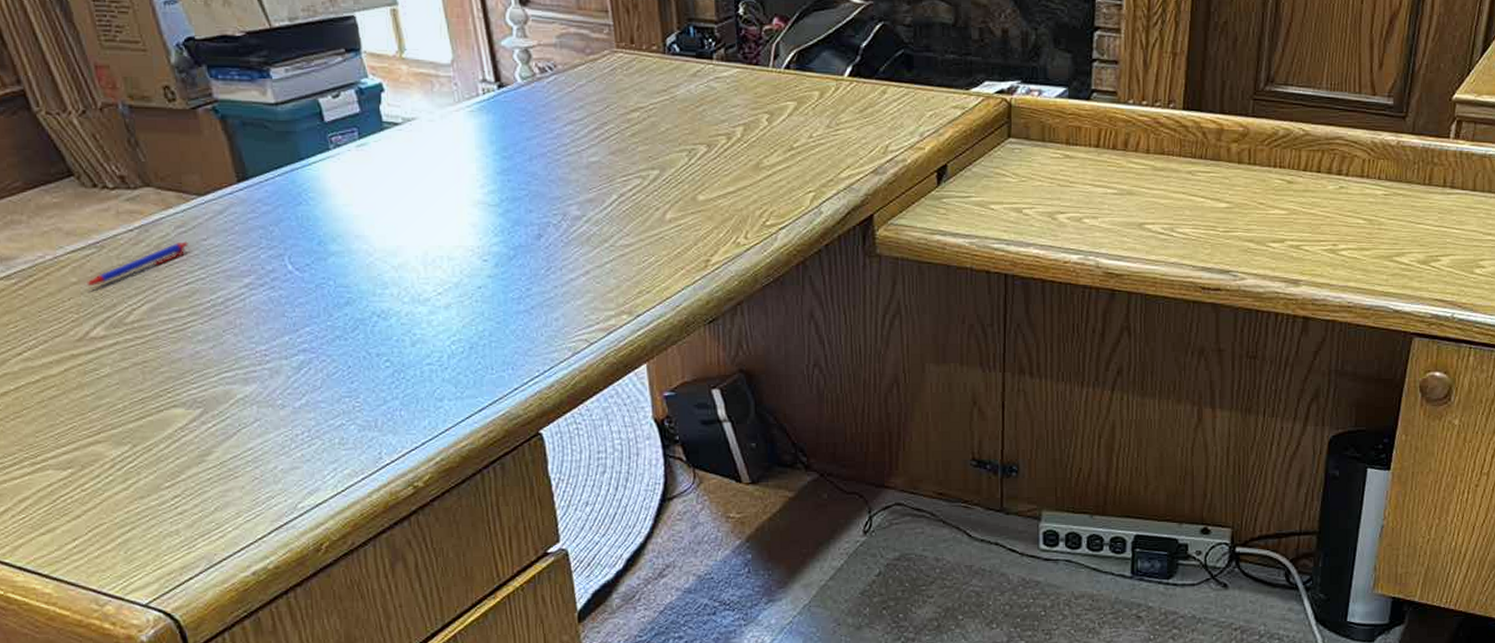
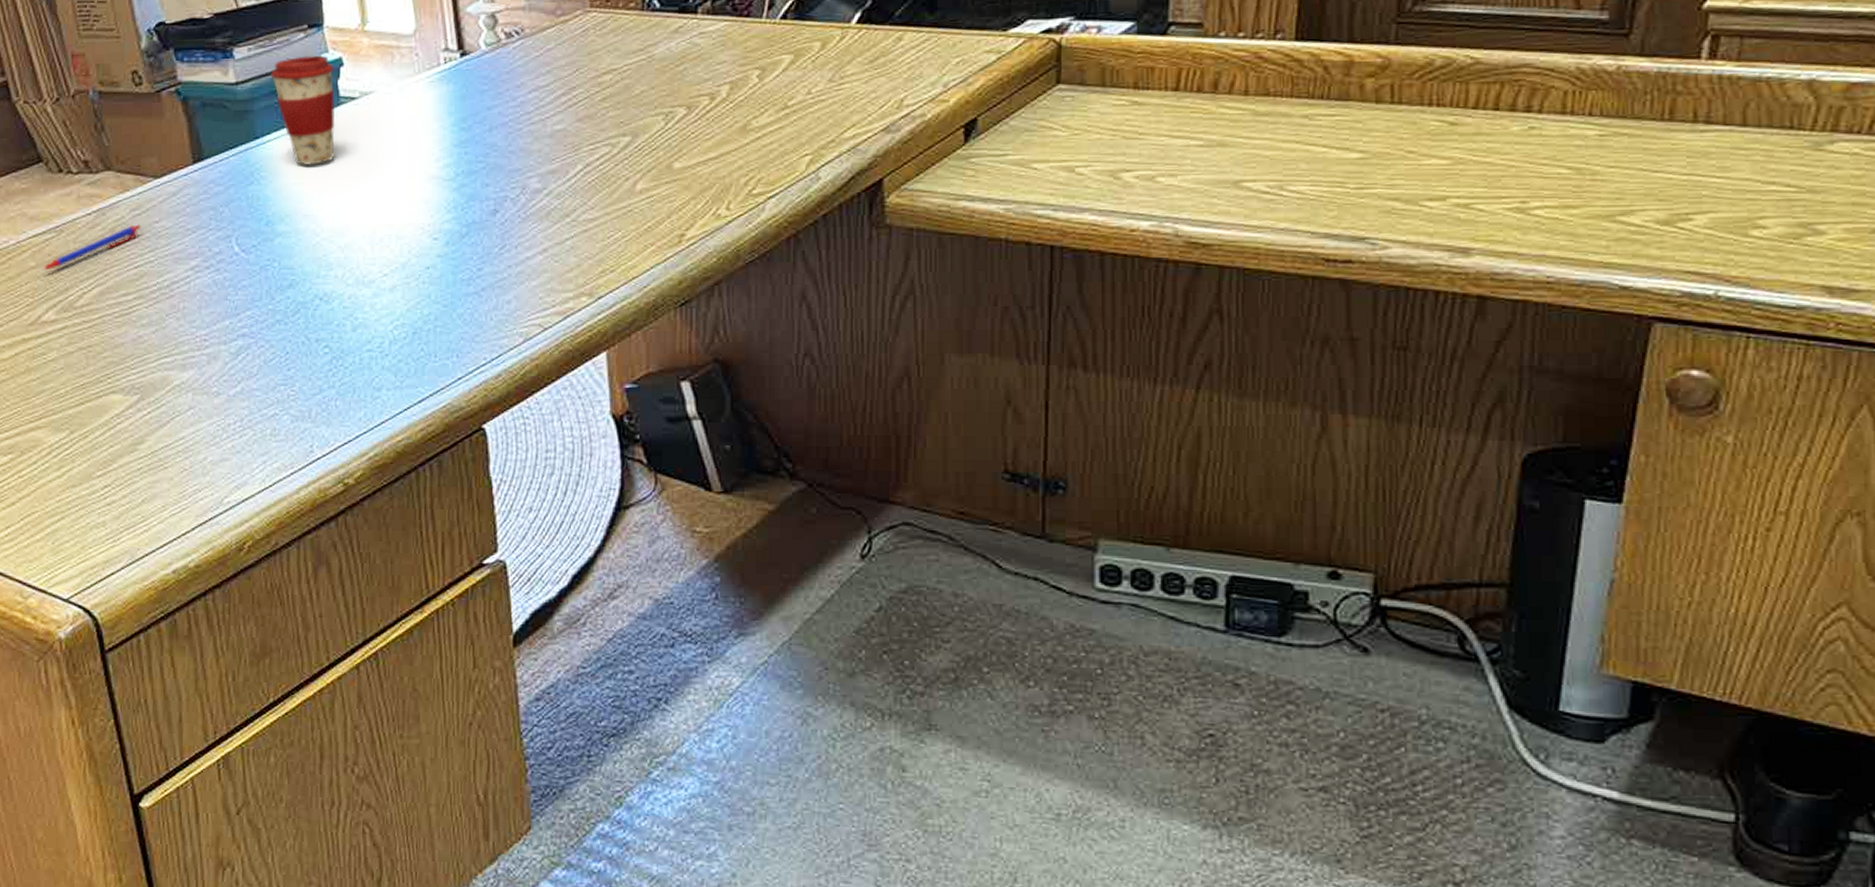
coffee cup: none [310,79,382,187] -> present [270,55,336,165]

